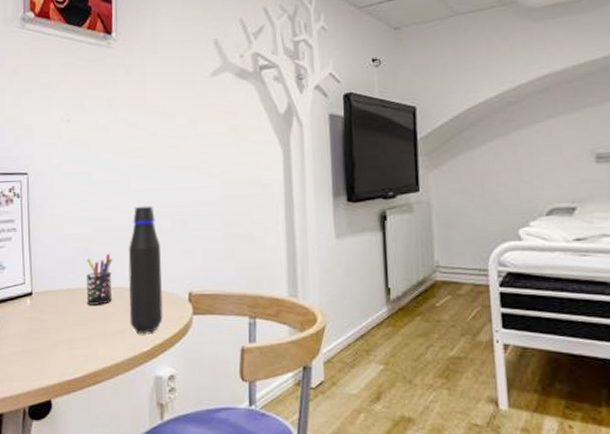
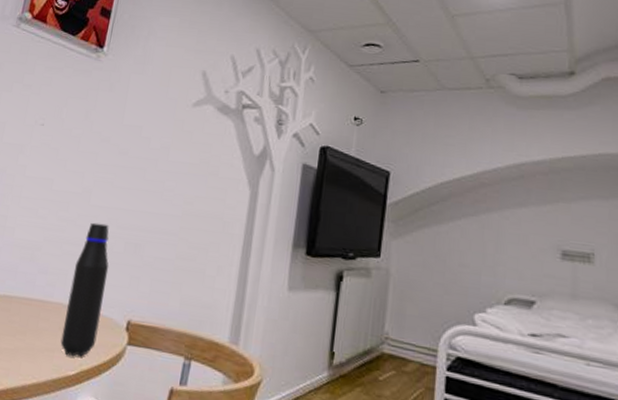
pen holder: present [86,254,113,305] -> none [20,266,57,318]

